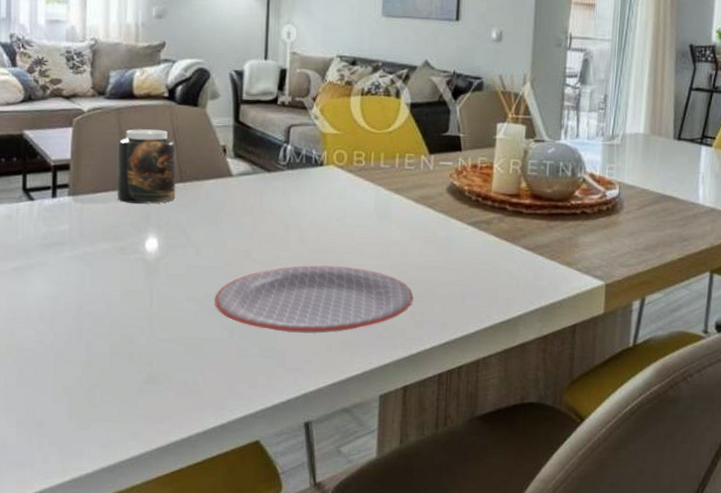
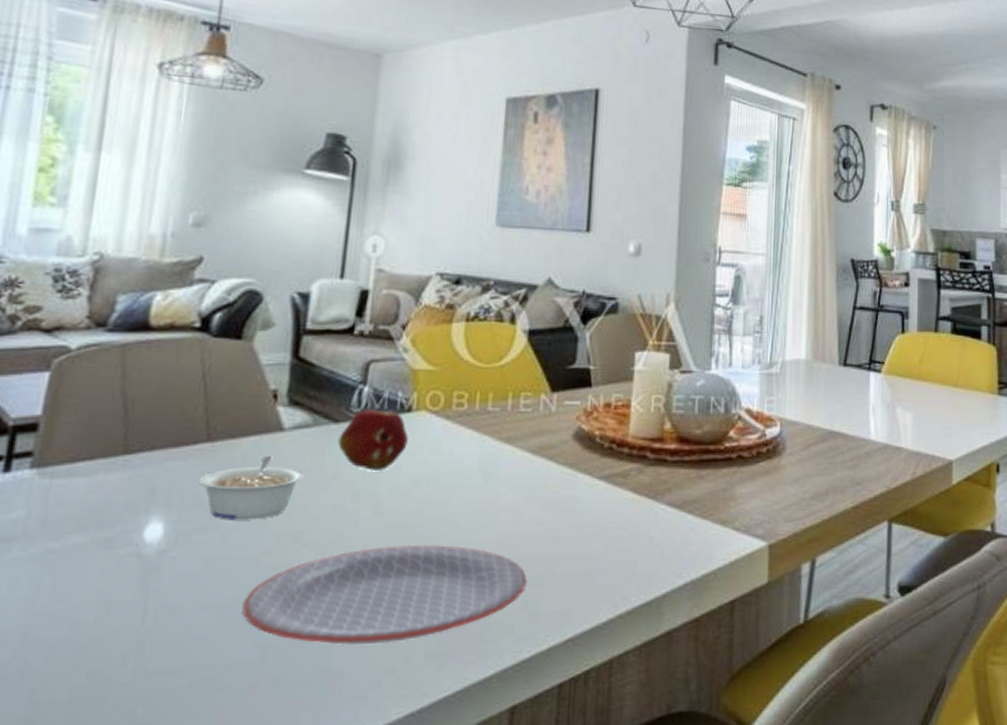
jar: present [117,129,176,204] -> none [108,371,205,474]
legume: none [177,195,250,240] -> present [197,456,305,520]
fruit: none [271,162,322,209] -> present [338,409,408,470]

